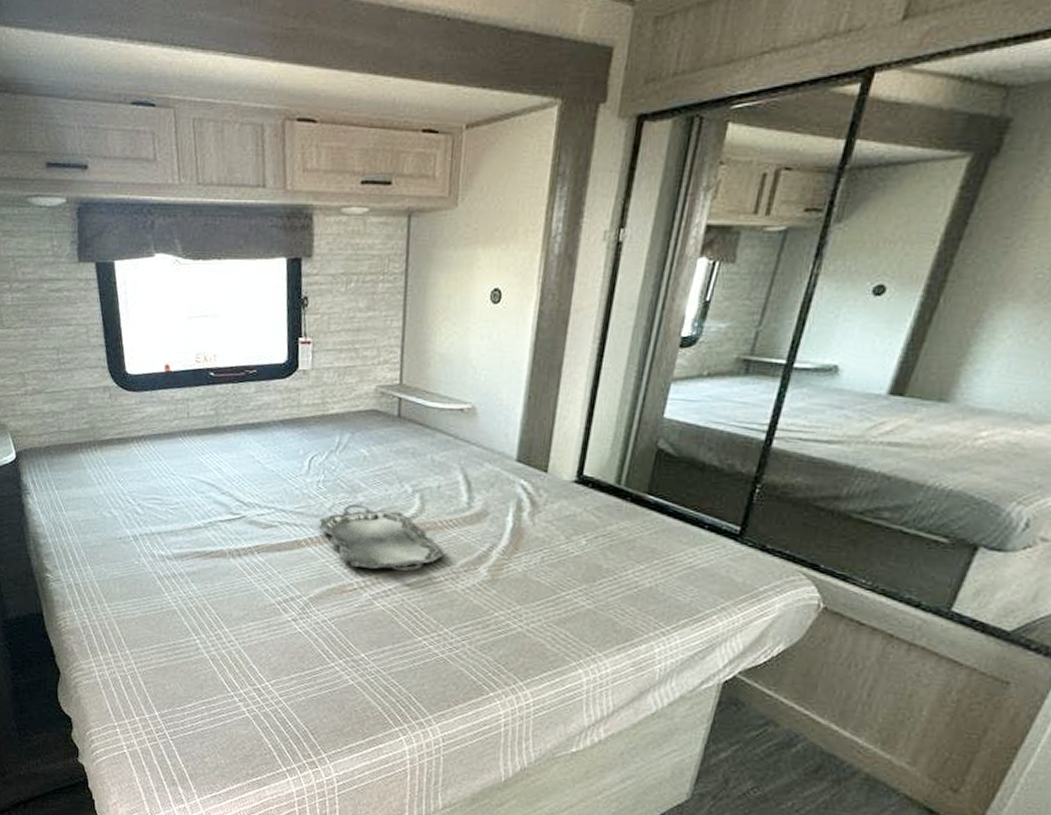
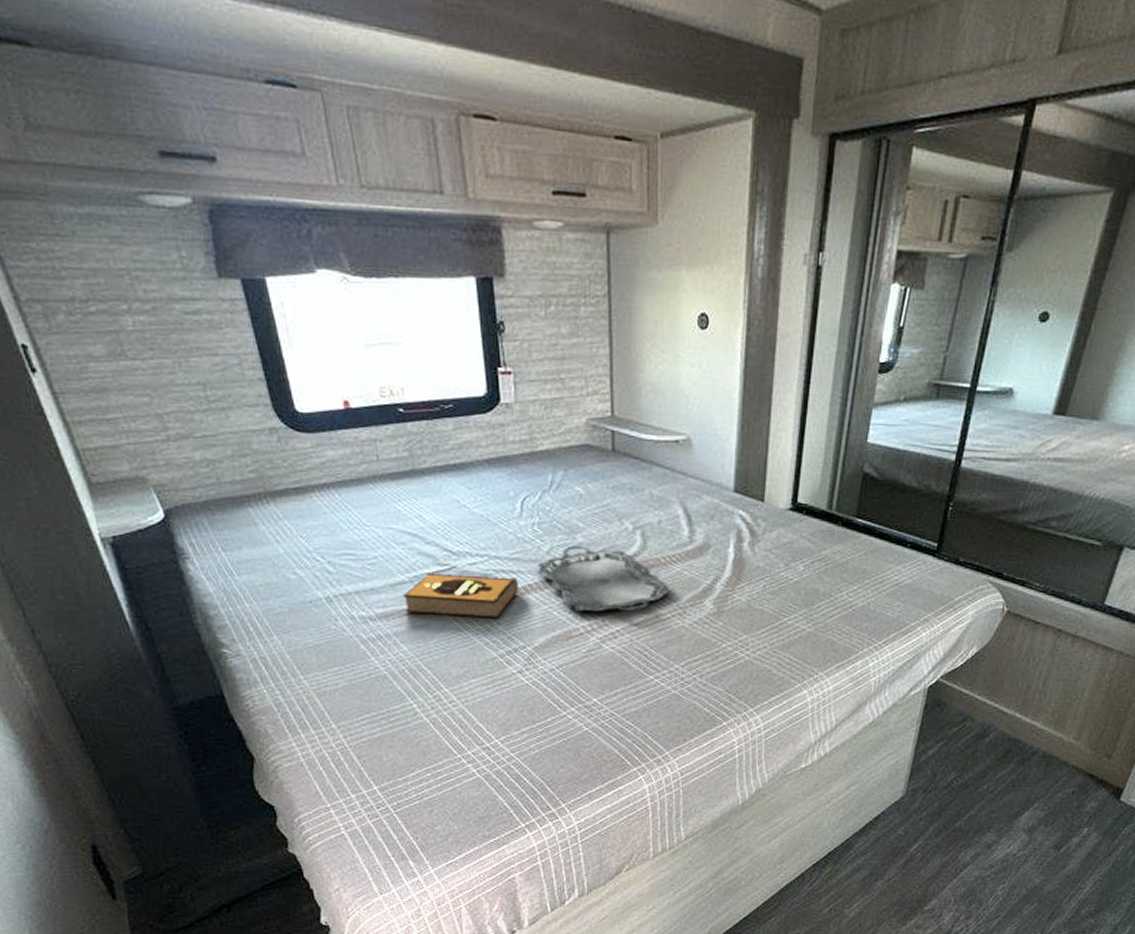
hardback book: none [197,520,300,568] -> present [402,572,518,619]

